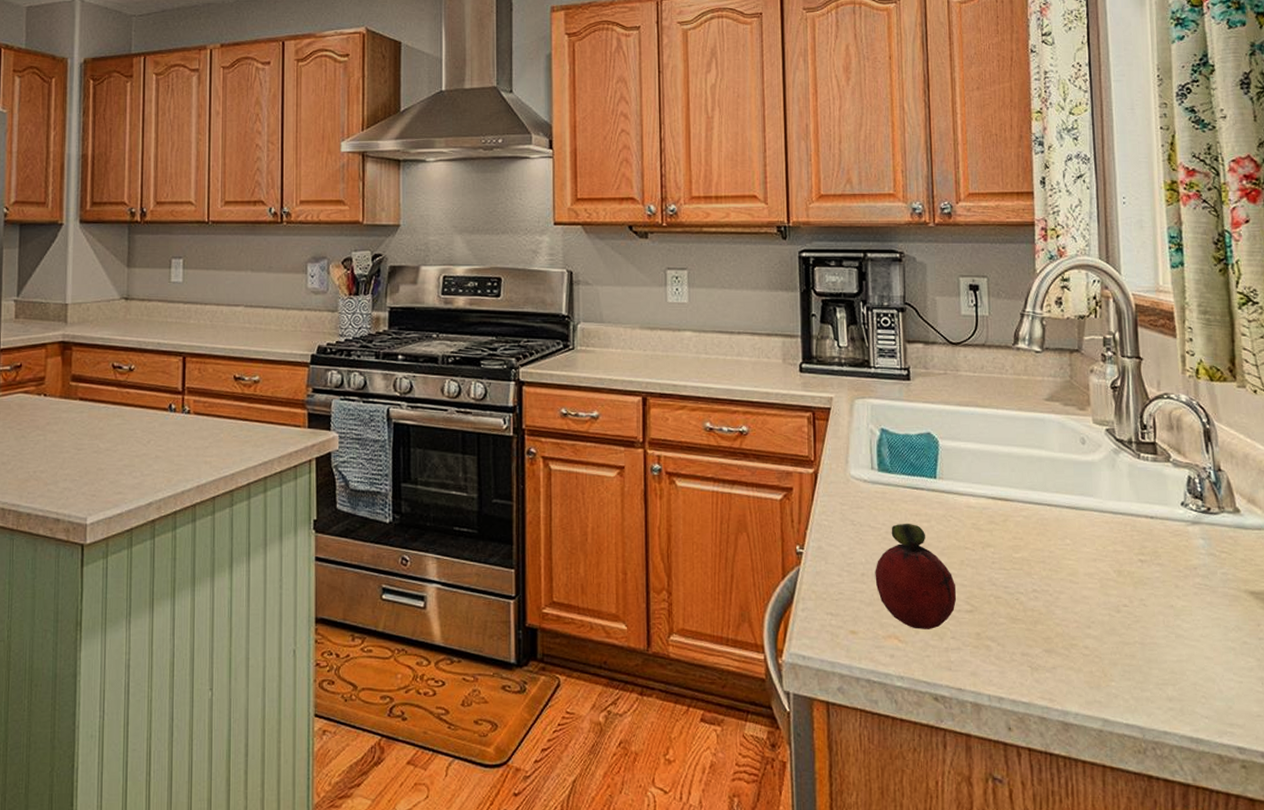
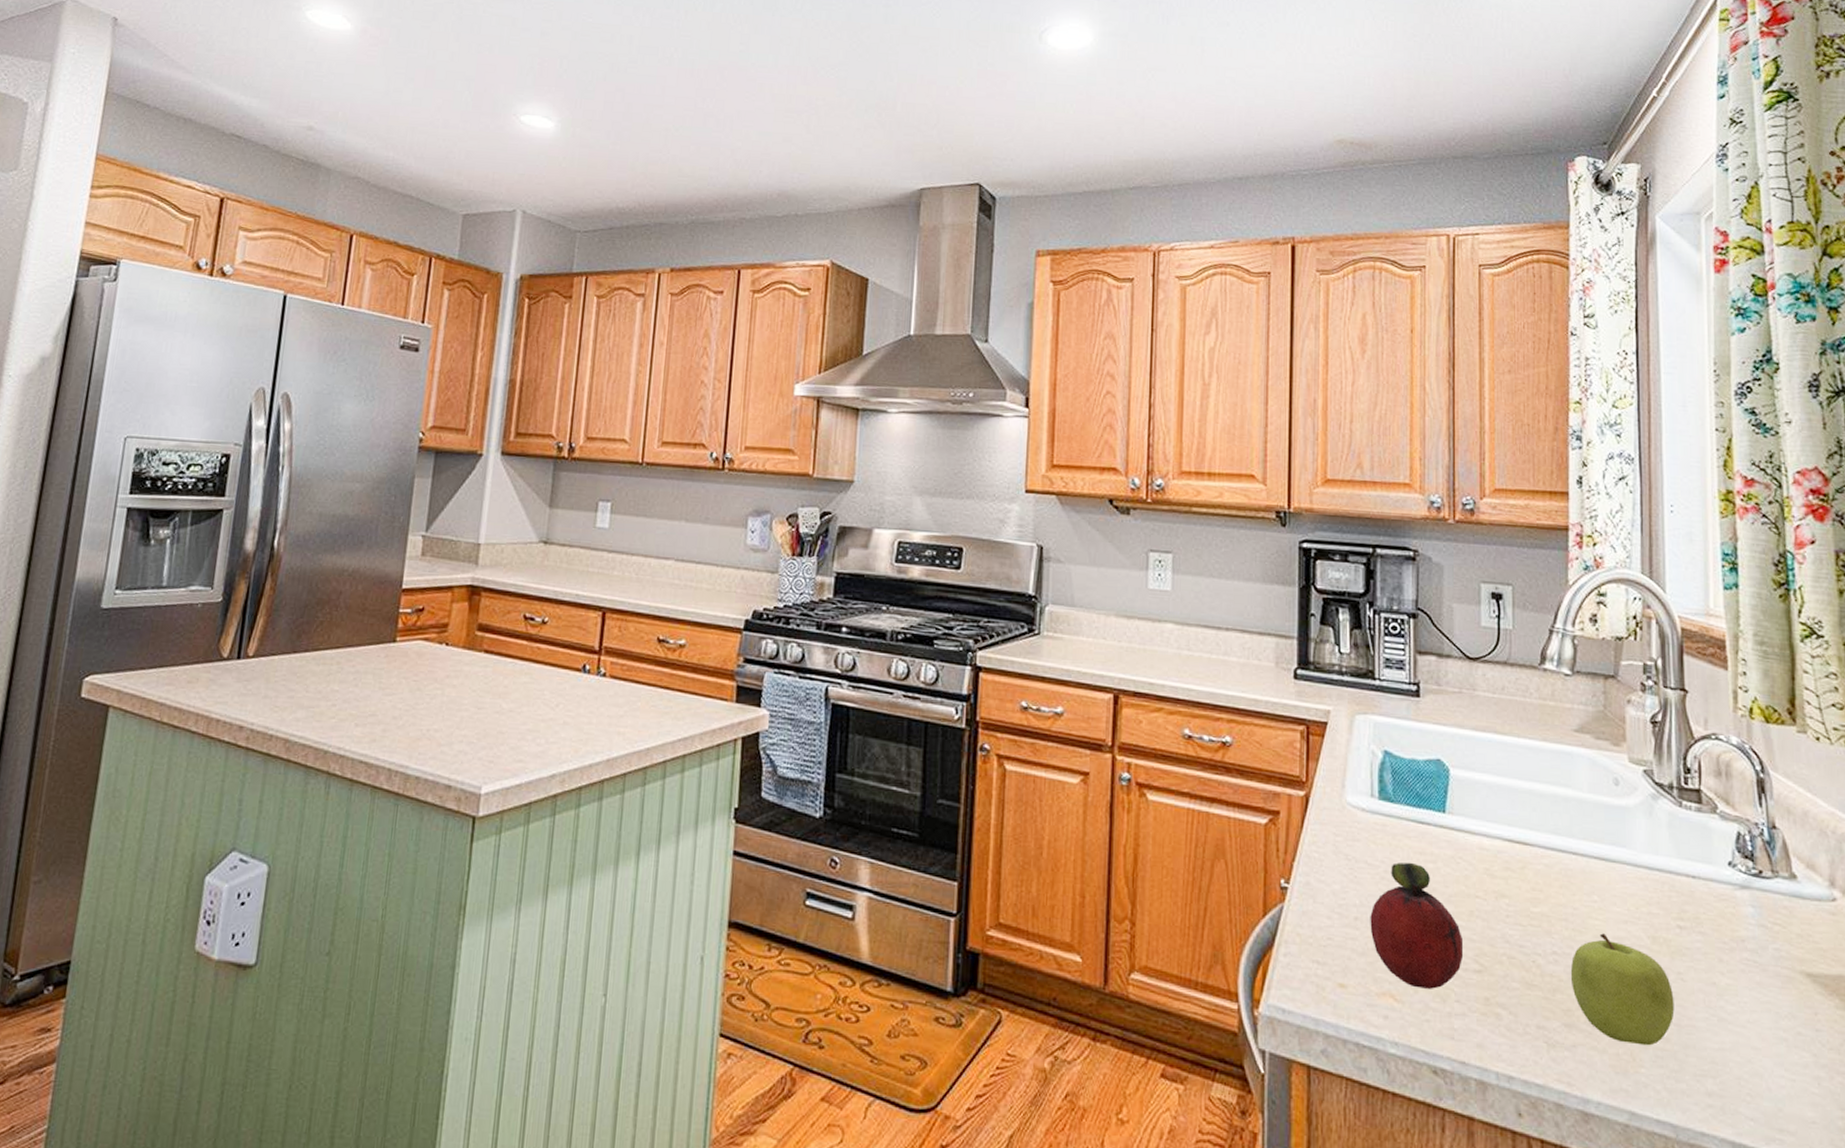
fruit: none [1048,571,1139,663] -> present [1570,933,1675,1046]

